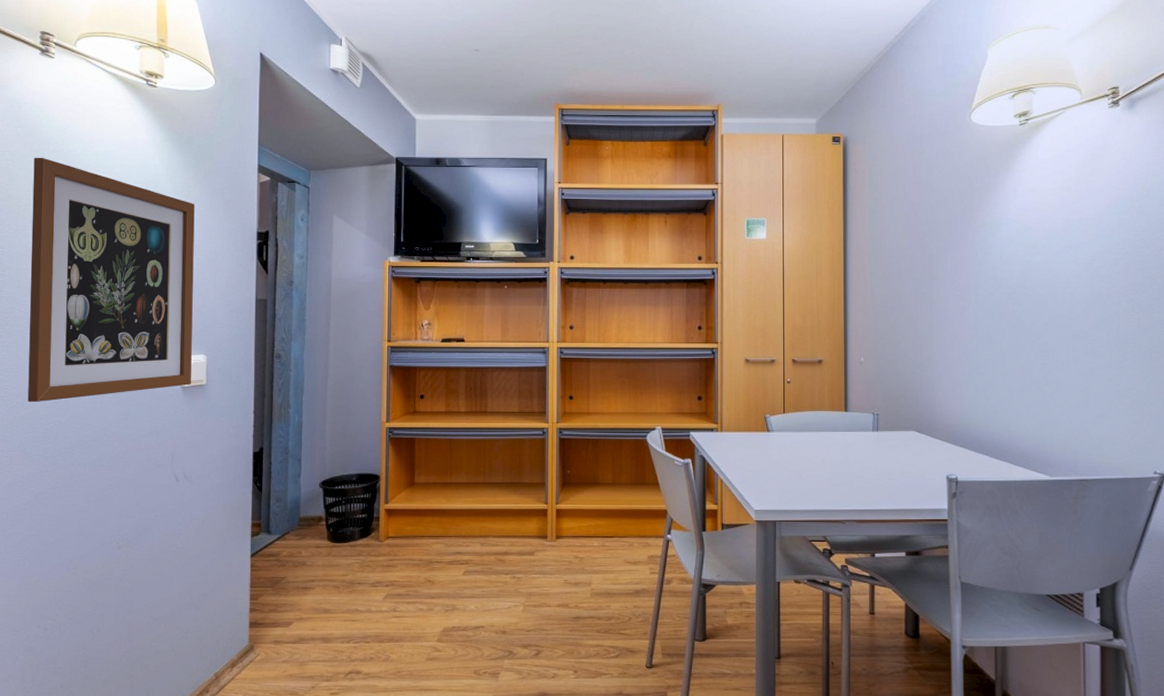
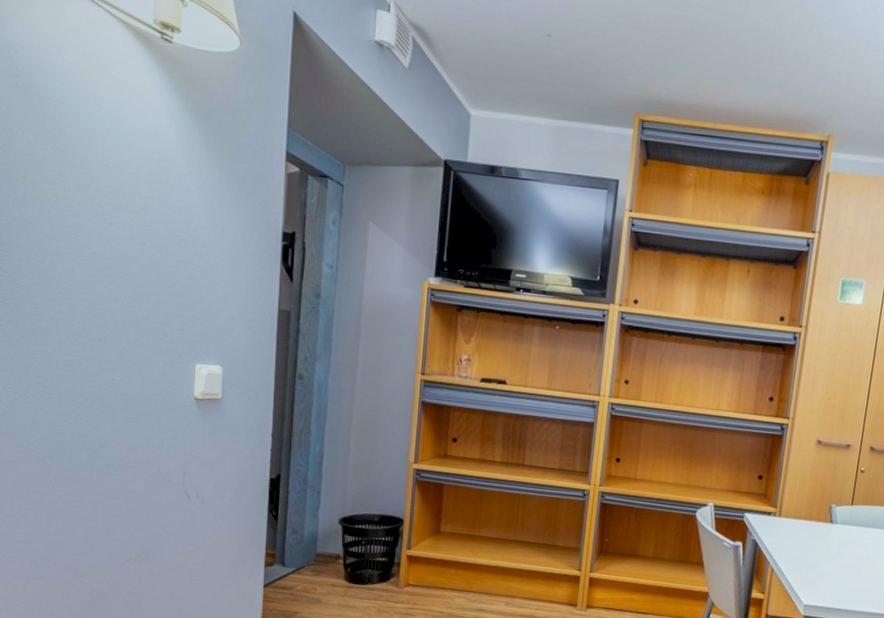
wall art: present [28,157,195,403] -> none [31,115,214,398]

